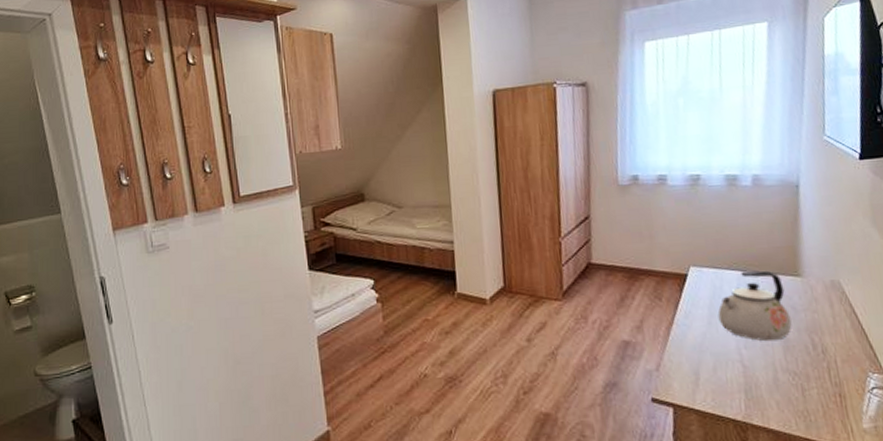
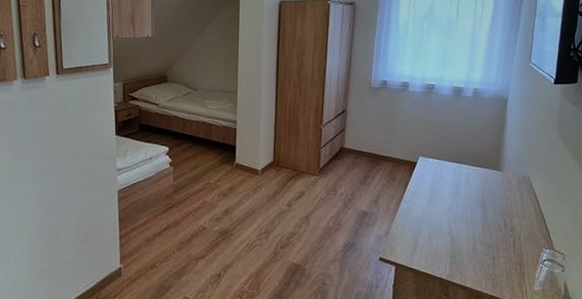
kettle: present [717,271,792,342] -> none [436,164,491,219]

